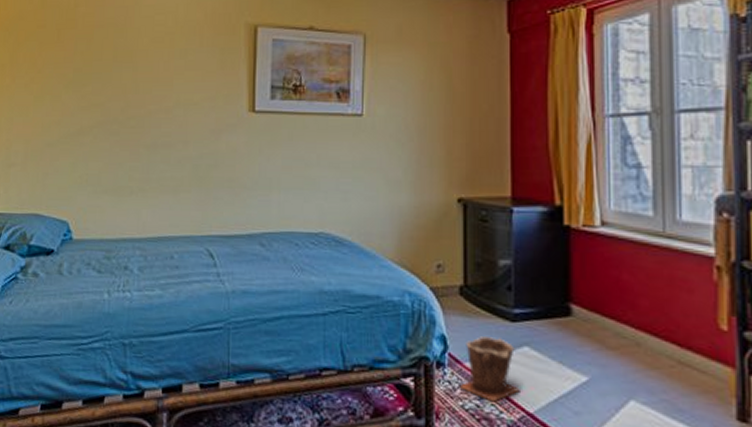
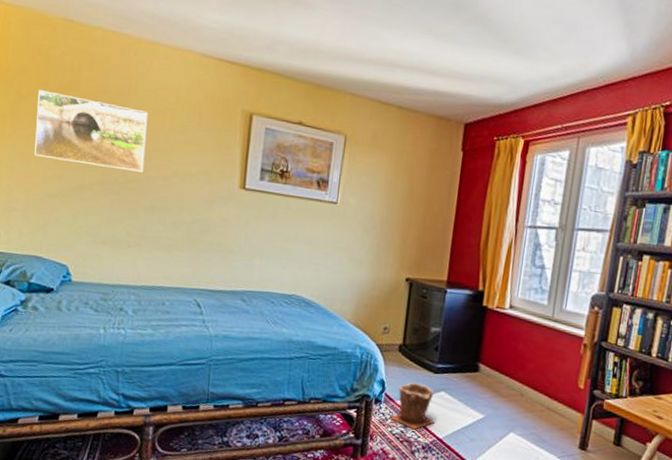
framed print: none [33,33,146,107] -> present [35,90,148,172]

